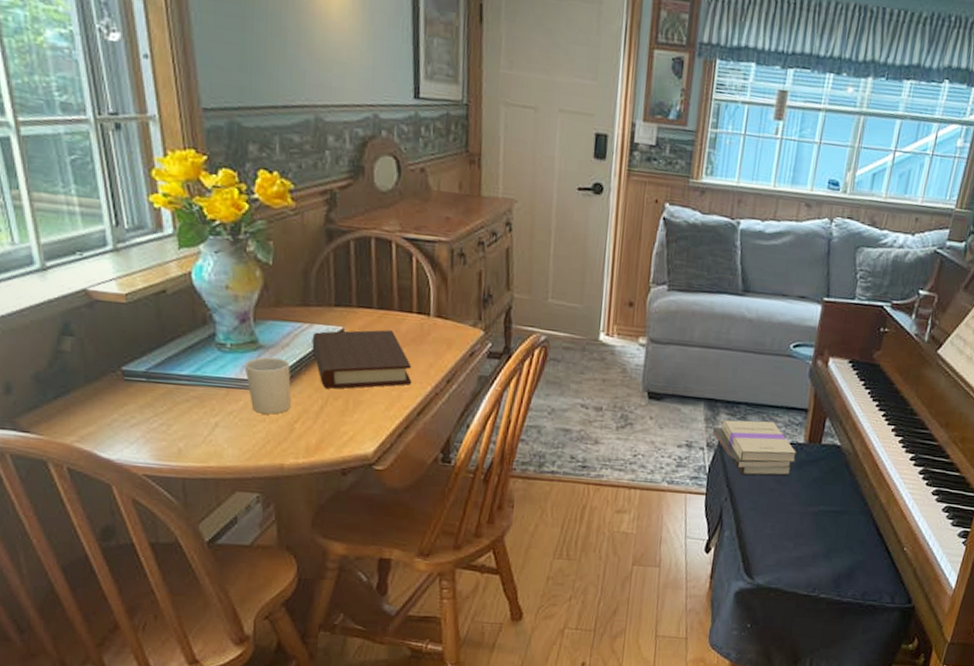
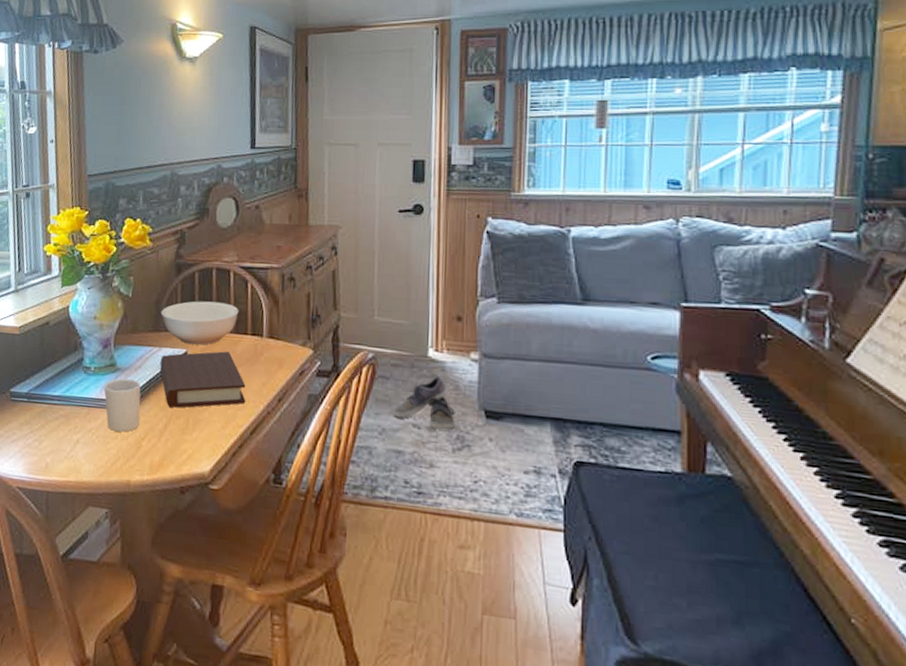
bowl: none [310,273,403,323] -> present [160,301,239,345]
shoe: none [562,360,621,410] -> present [393,376,455,431]
books: present [713,419,796,476] -> none [565,442,673,513]

